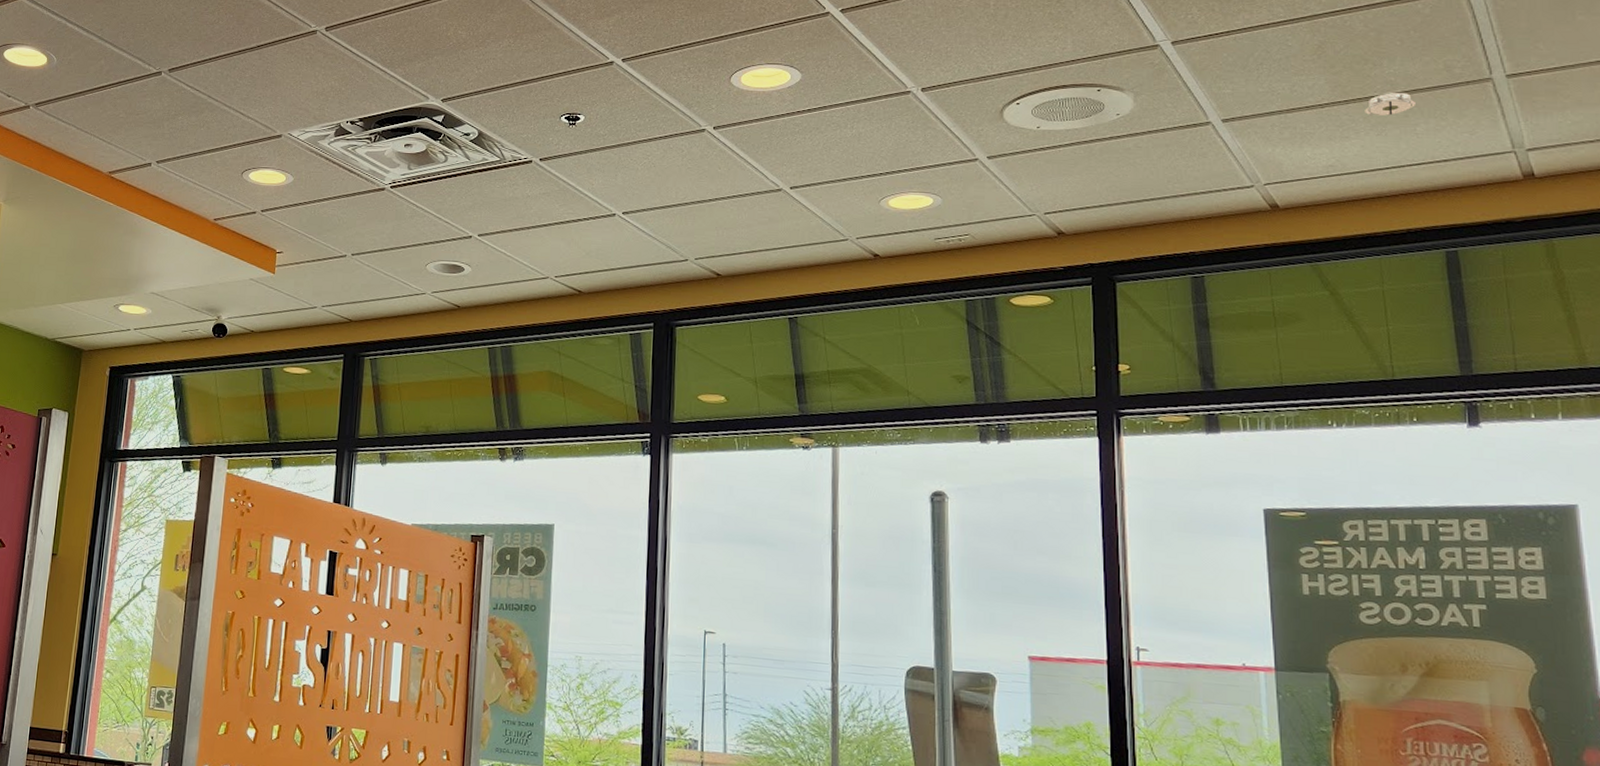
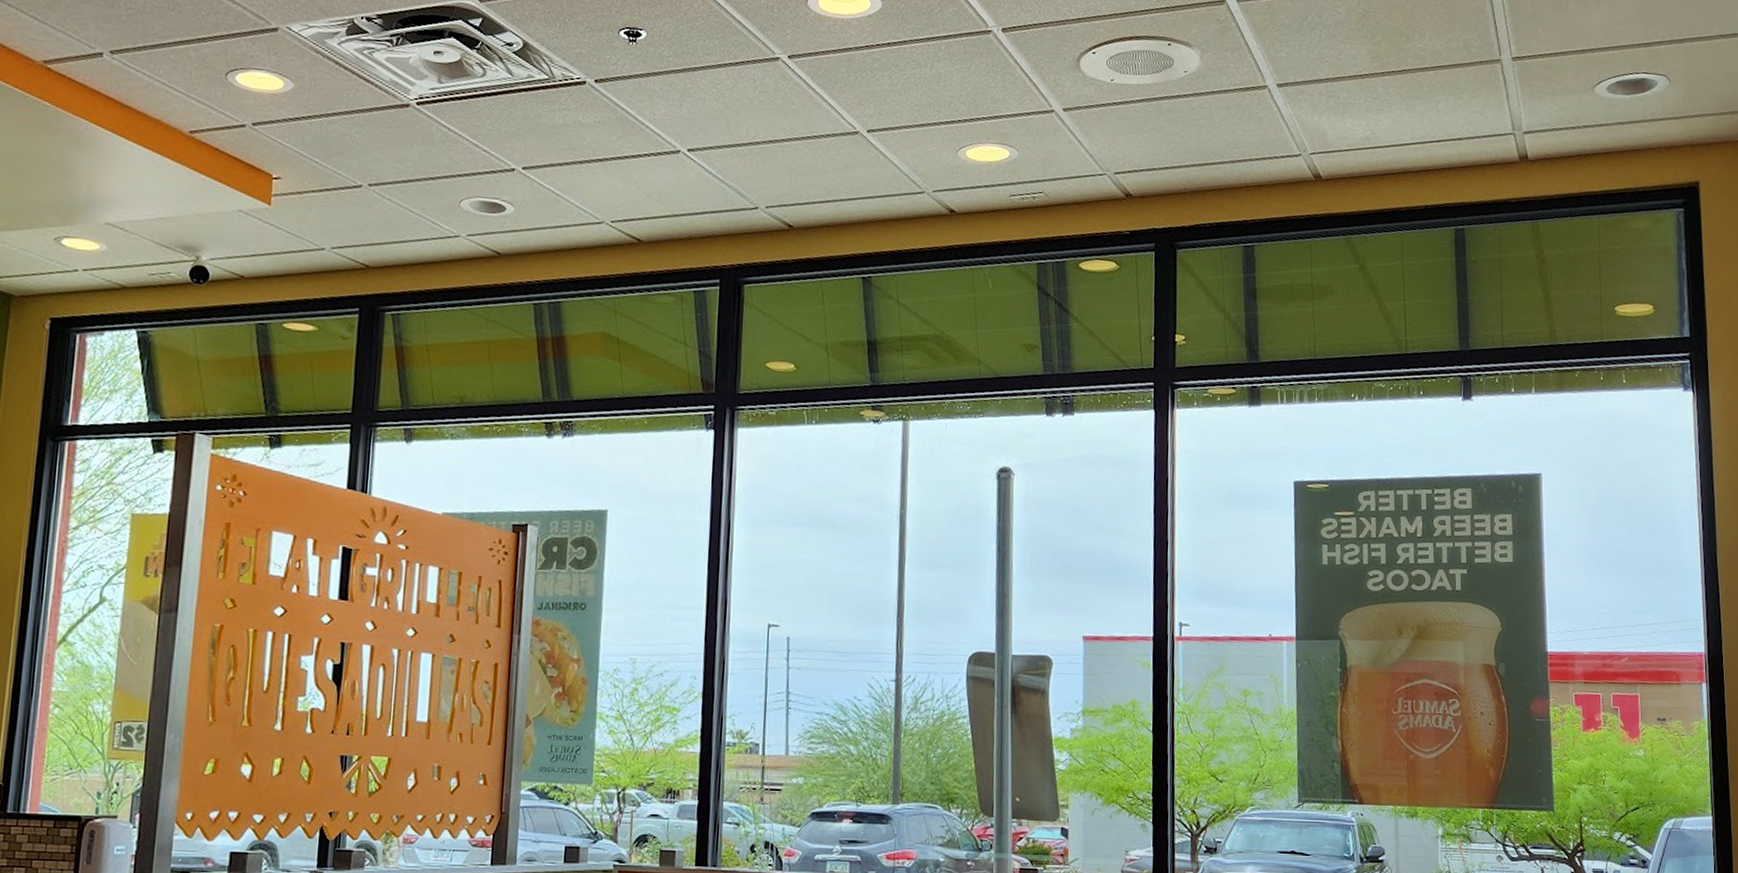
smoke detector: present [1363,92,1417,120] -> none [1396,67,1440,93]

